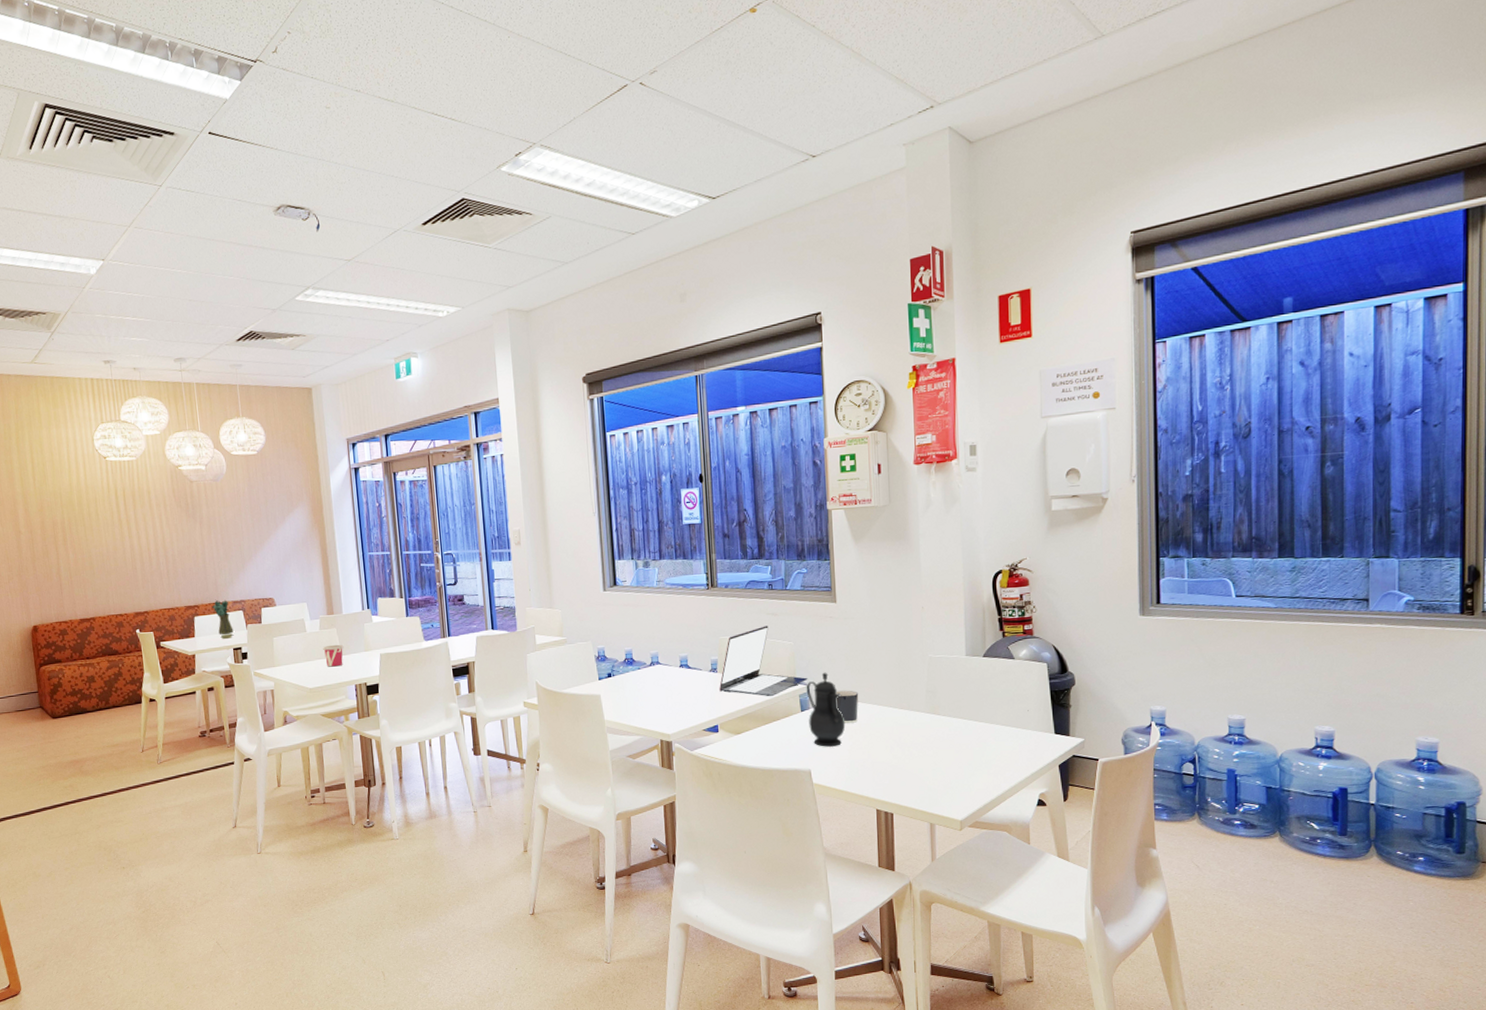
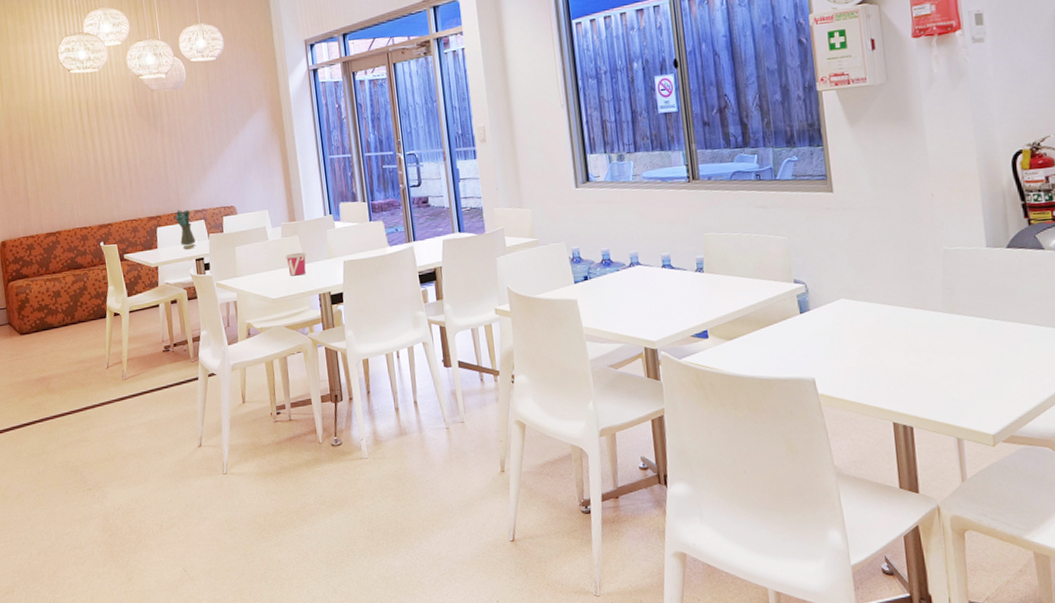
laptop: present [718,625,808,697] -> none [706,219,806,298]
coffeepot: present [806,672,846,747] -> none [804,269,852,353]
mug: present [835,690,859,723] -> none [838,288,866,326]

